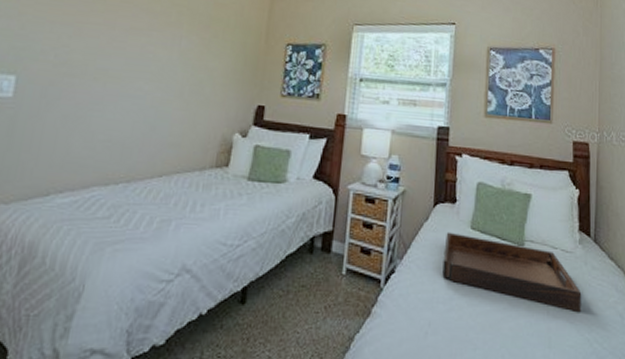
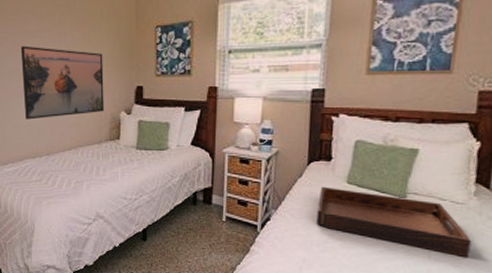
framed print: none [106,42,223,134] -> present [20,46,105,120]

